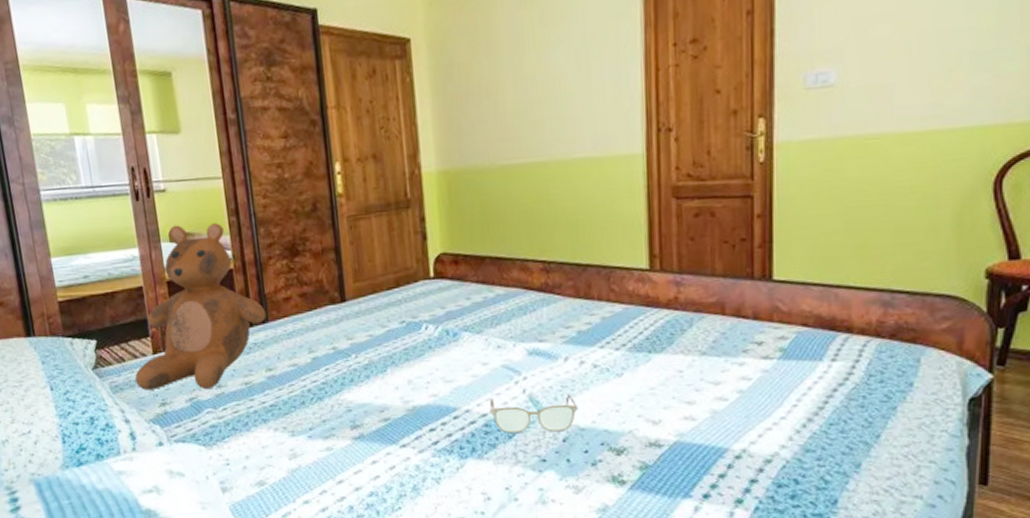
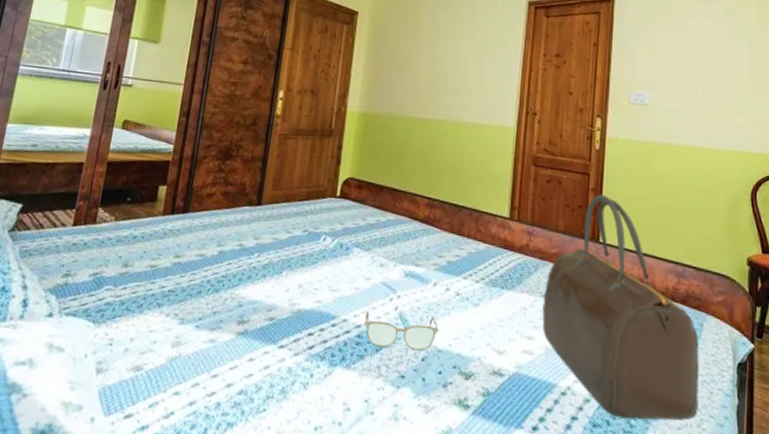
teddy bear: present [135,223,267,390] -> none [47,115,189,266]
handbag: none [703,219,915,475] -> present [542,194,699,421]

